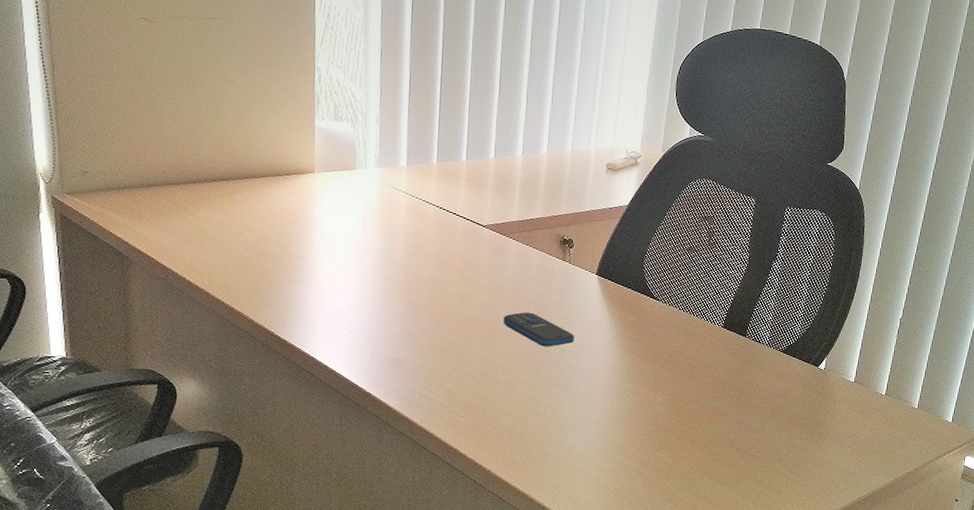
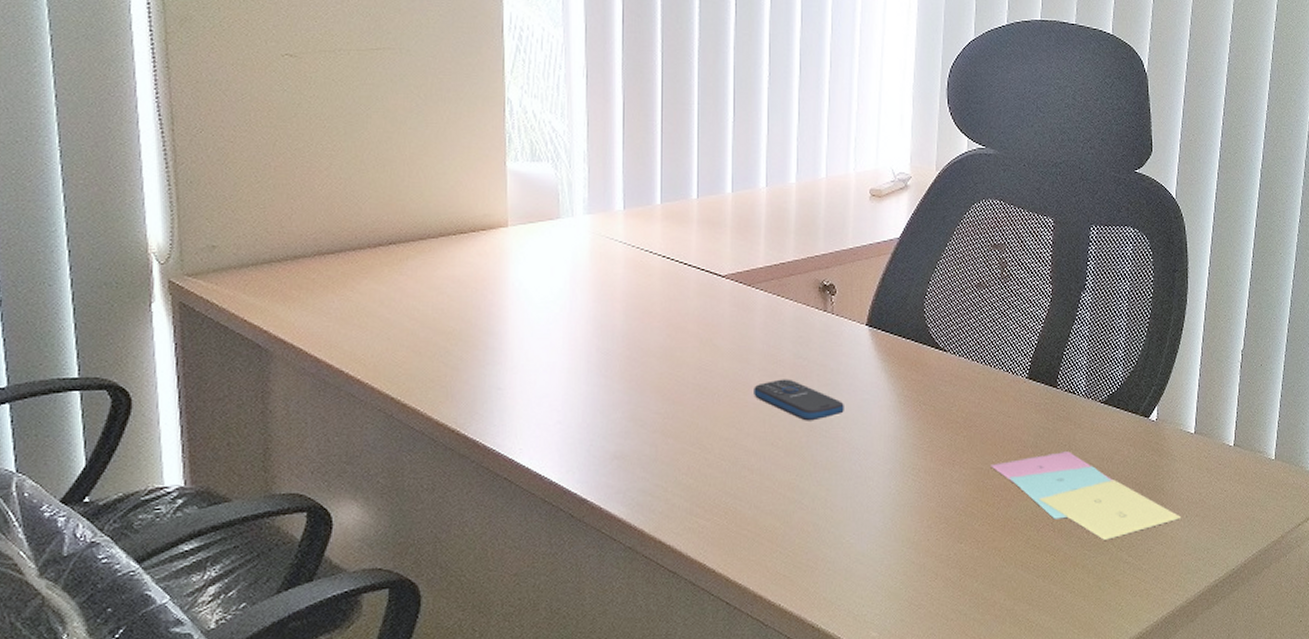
sticky notes: none [687,388,837,459] -> present [991,451,1182,540]

